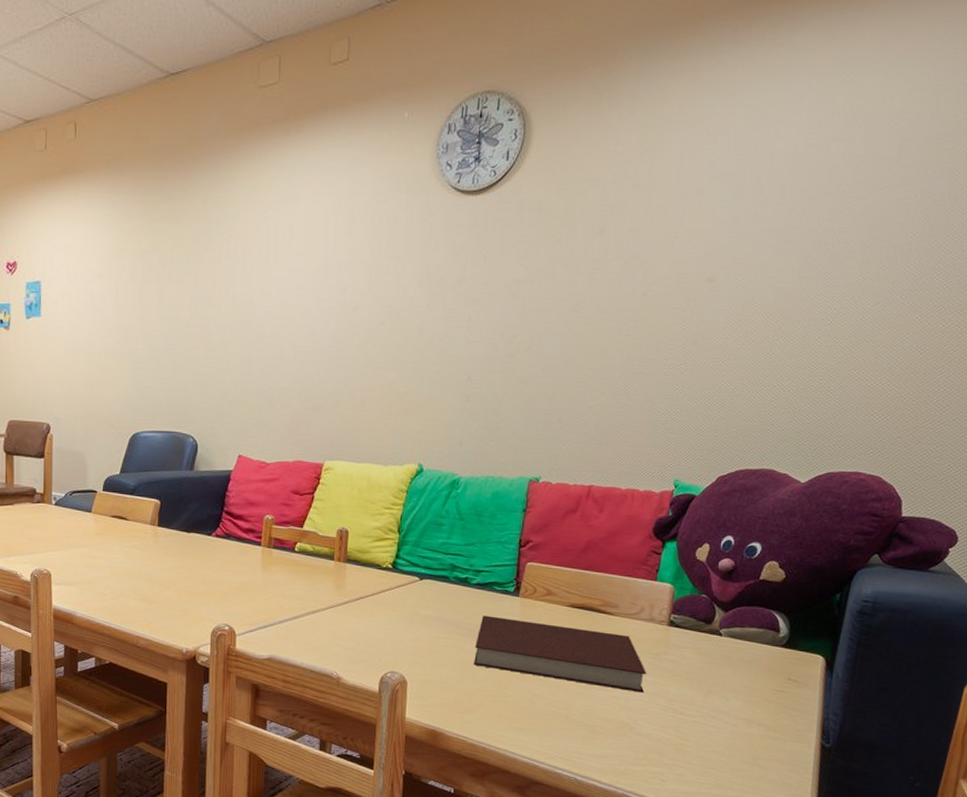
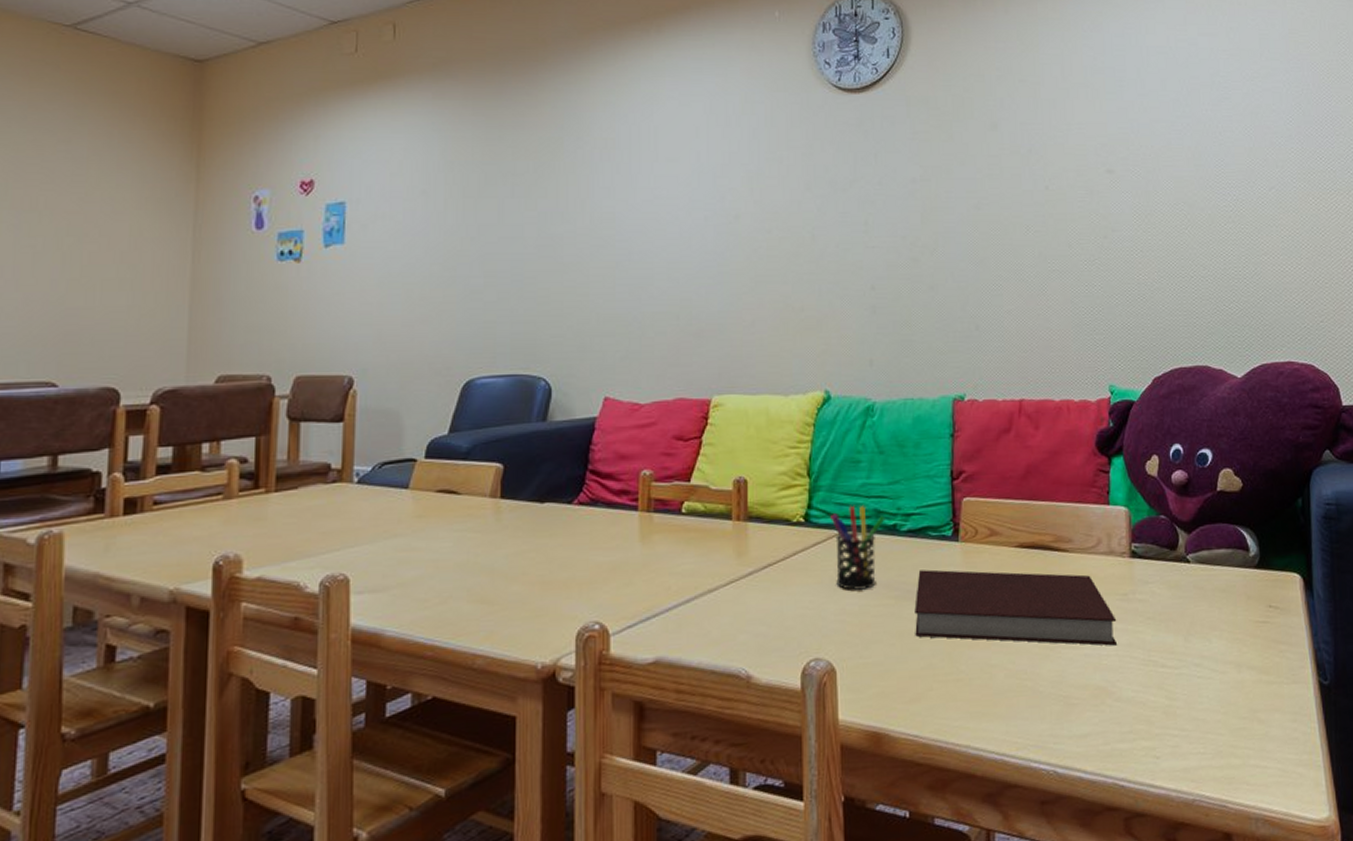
pen holder: none [413,560,459,626] -> present [830,506,885,591]

